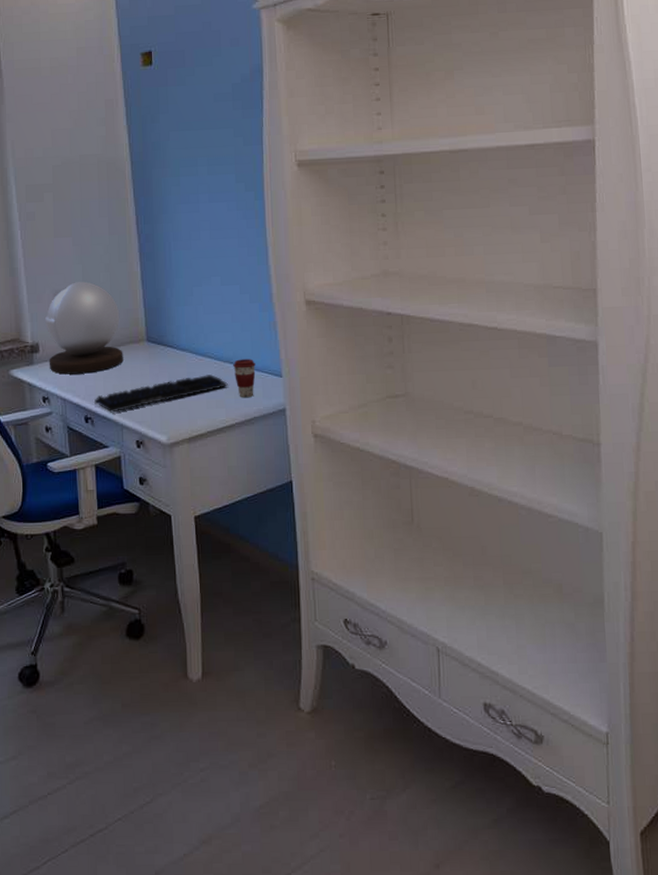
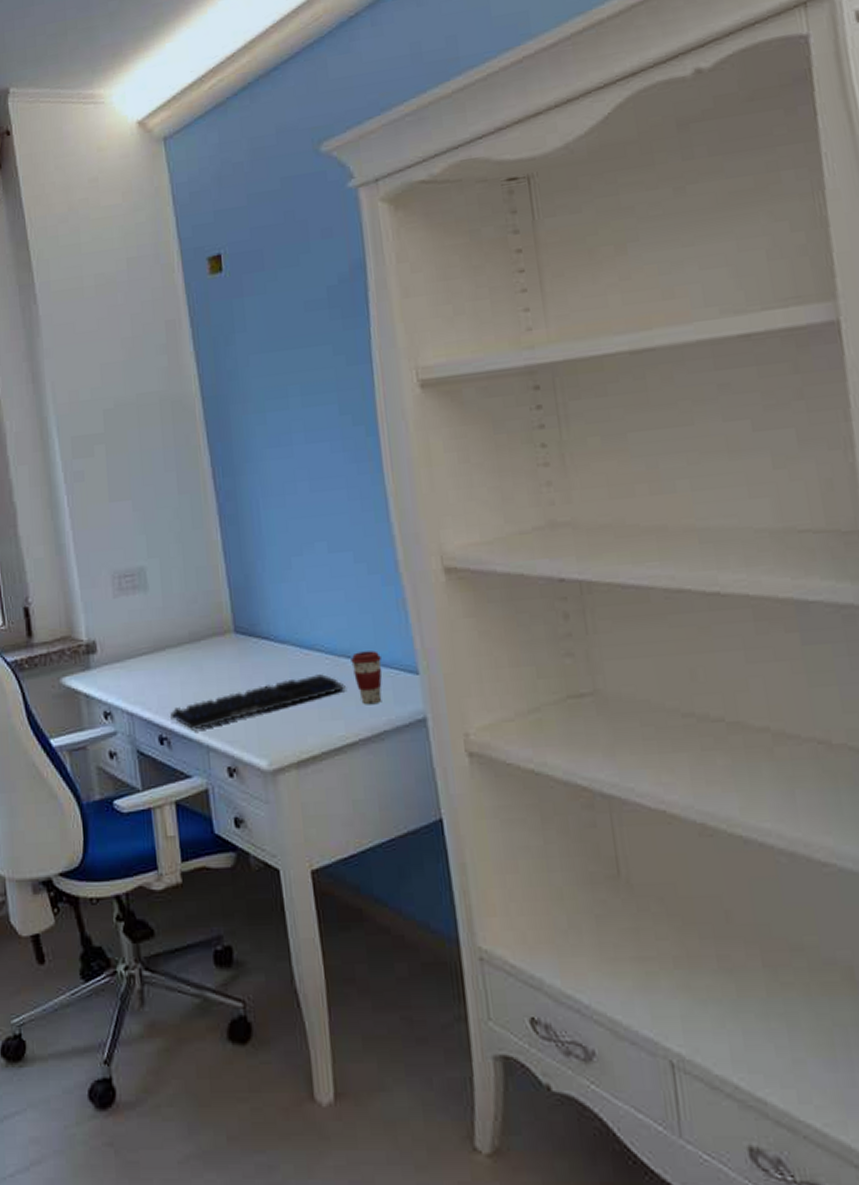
desk lamp: present [45,281,123,375] -> none [103,557,205,681]

